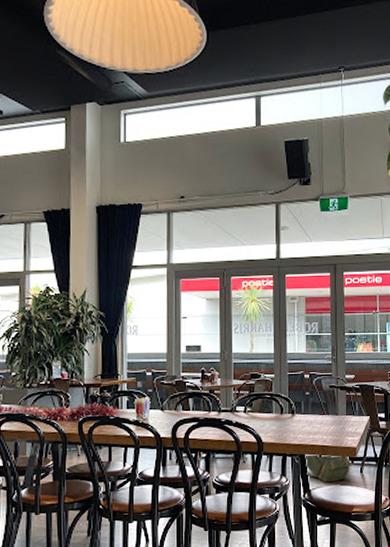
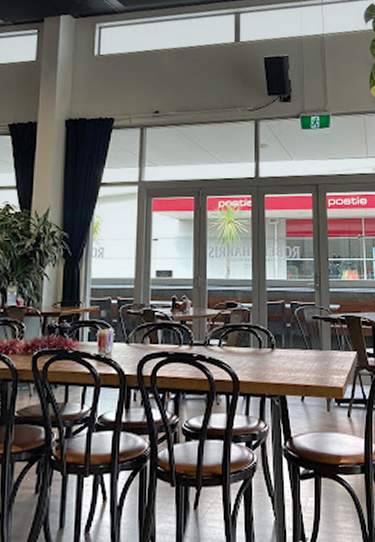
backpack: present [305,454,351,483] -> none [286,395,337,429]

